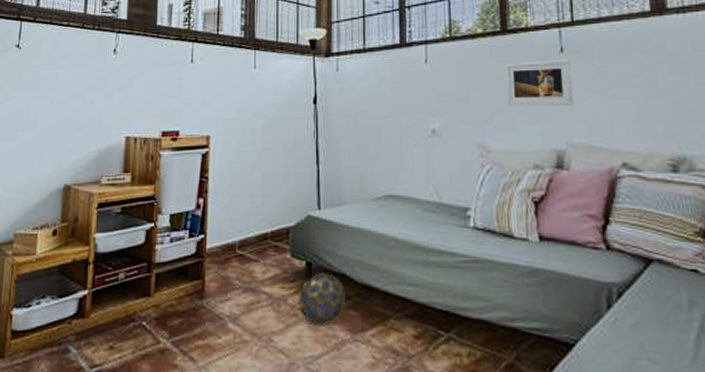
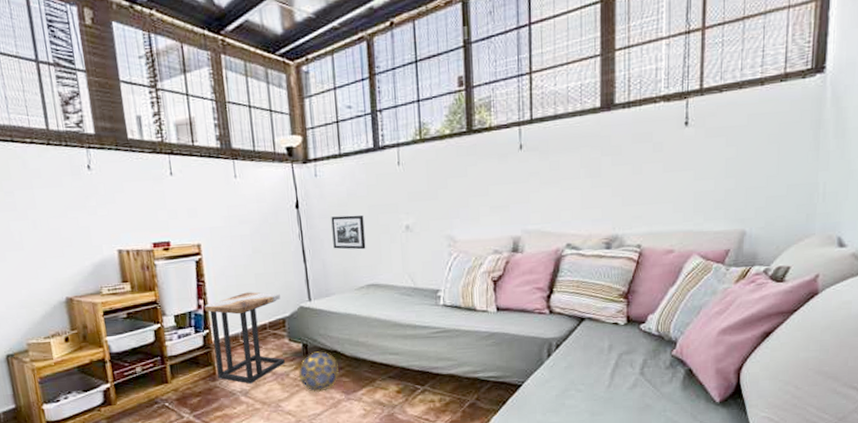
side table: none [203,194,287,307] -> present [204,292,285,384]
picture frame: none [350,114,386,154] -> present [331,215,366,250]
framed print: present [504,60,573,106] -> none [470,156,529,201]

